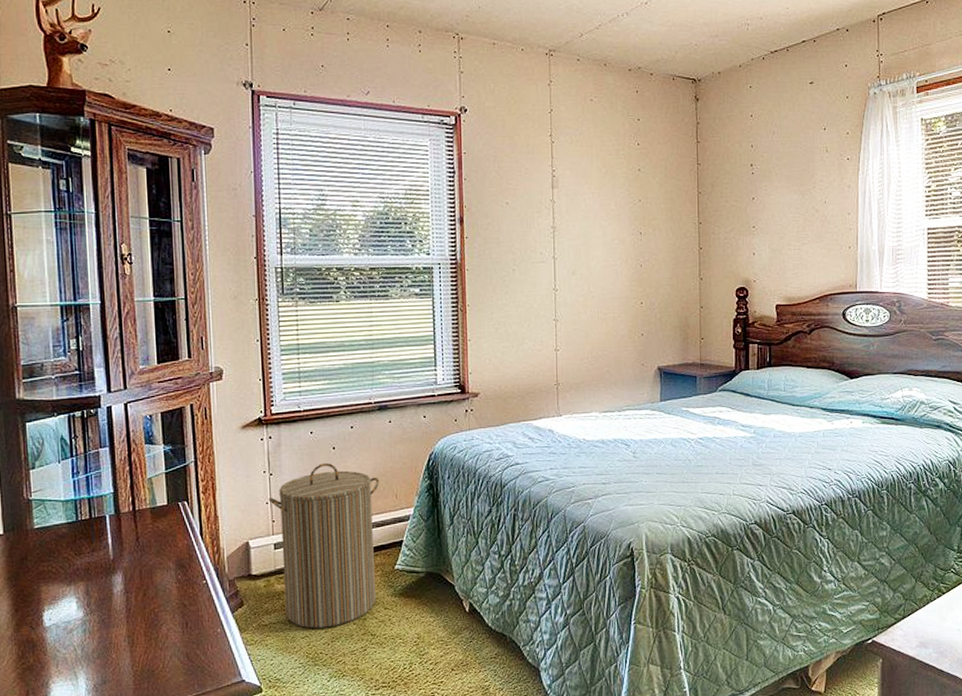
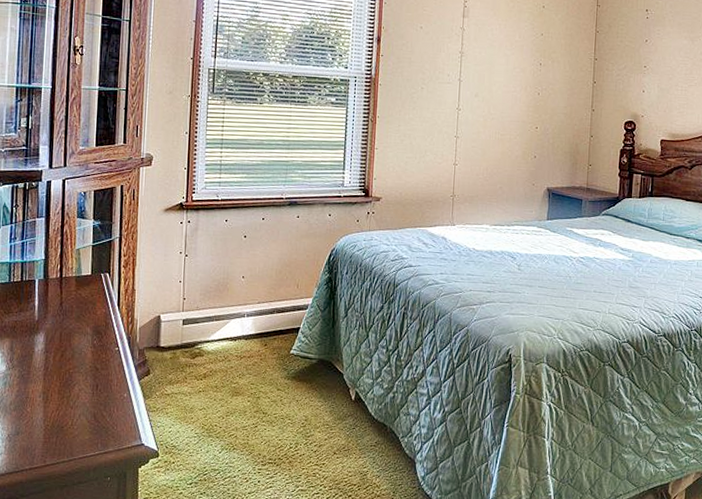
laundry hamper: present [268,463,380,629] -> none [182,250,284,402]

